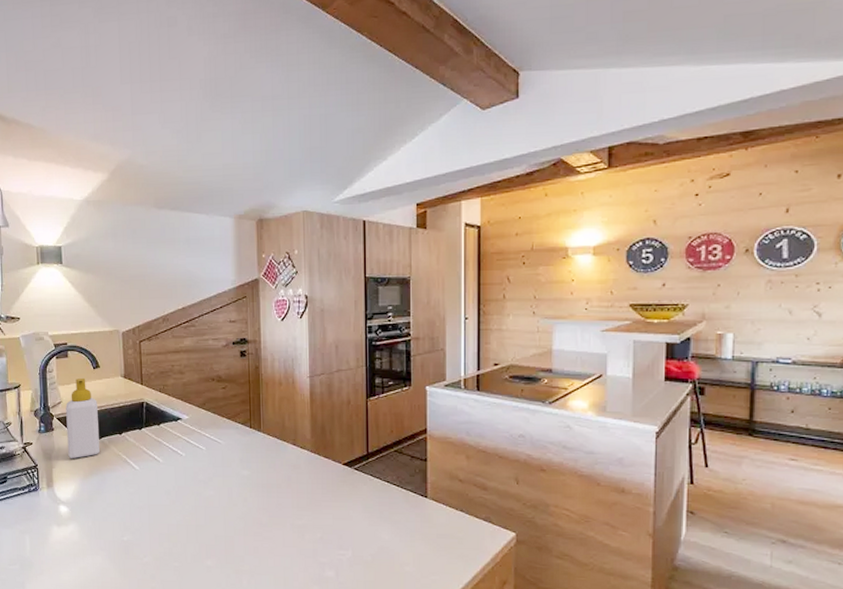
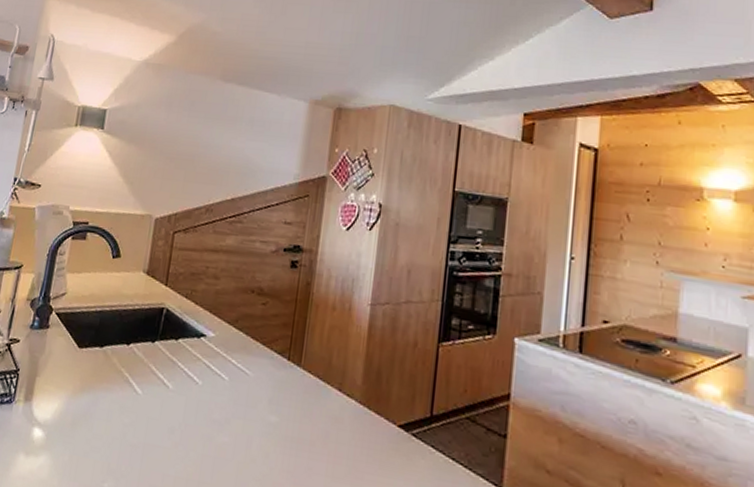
soap bottle: present [66,377,100,458] -> none [59,267,109,369]

